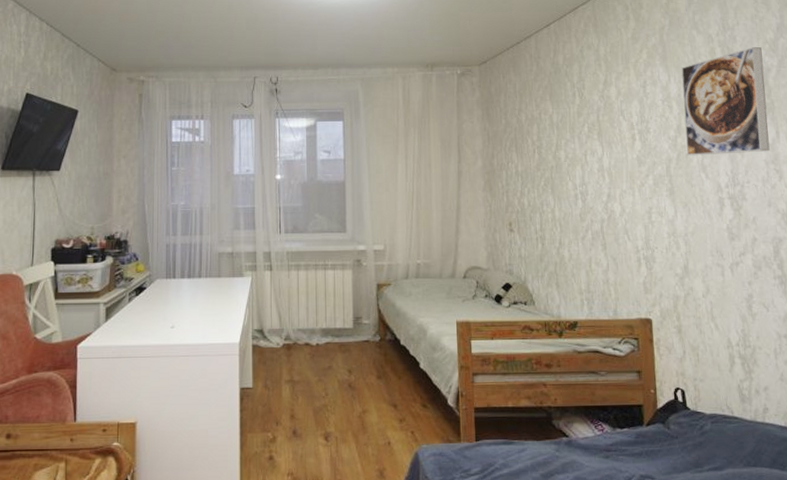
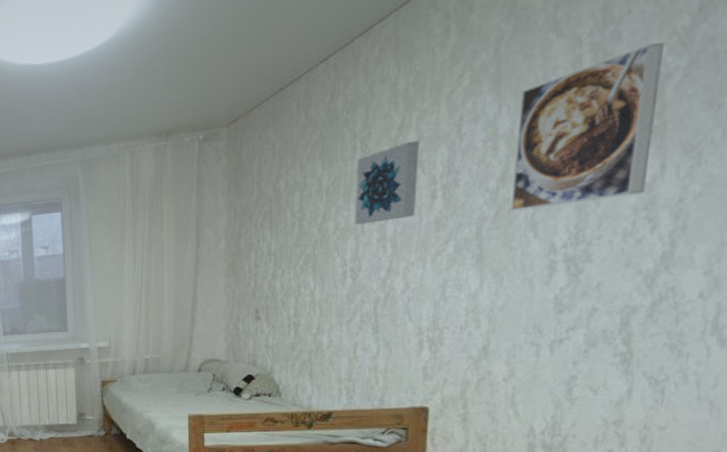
wall art: none [577,94,622,156] -> present [355,140,419,225]

